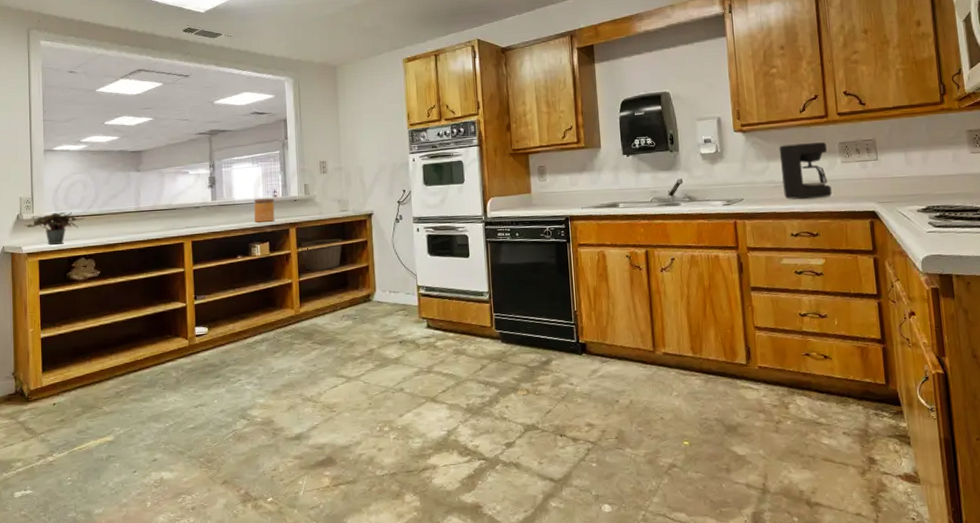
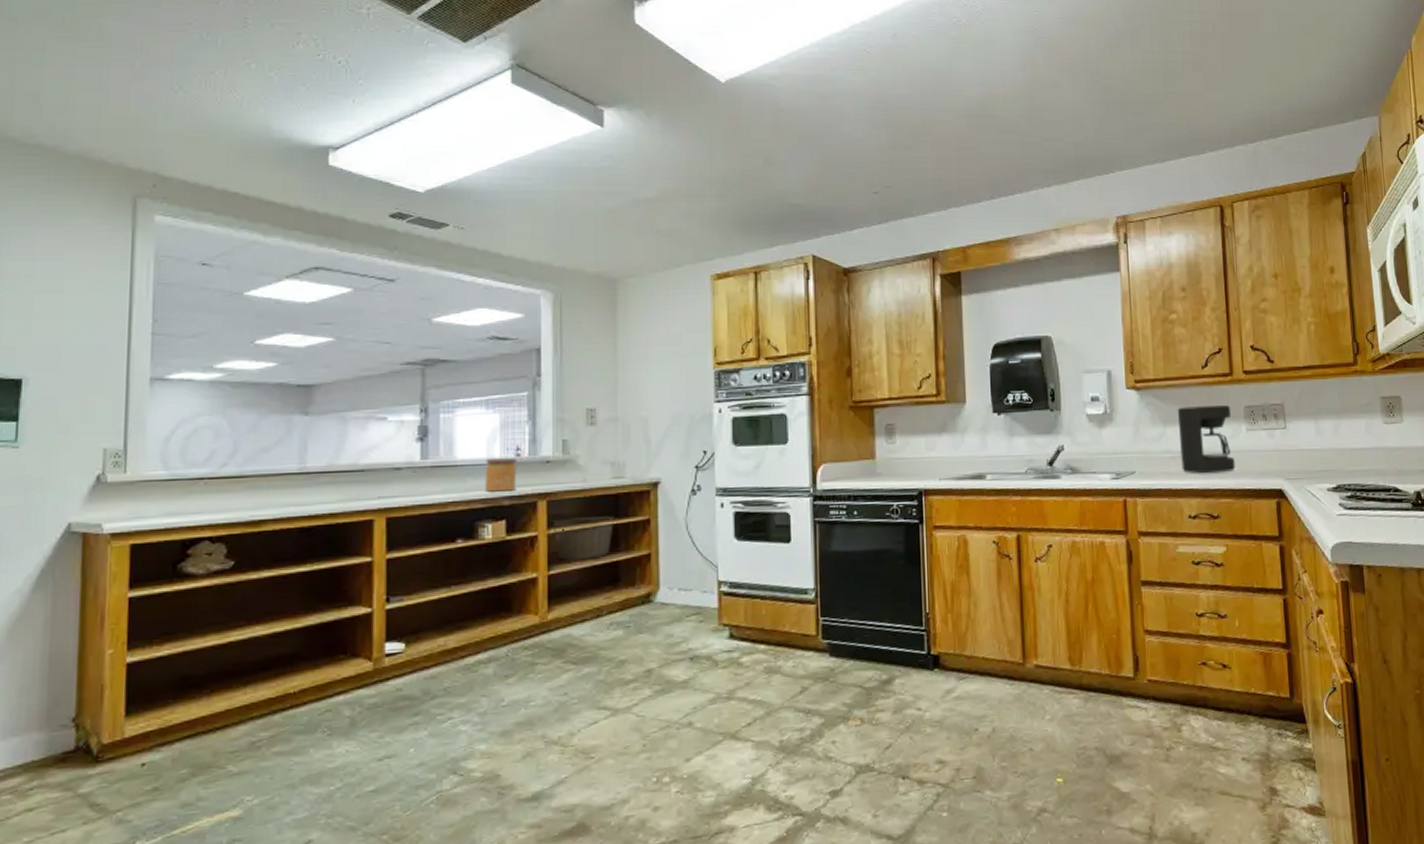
potted plant: present [24,212,86,245] -> none [109,472,215,521]

